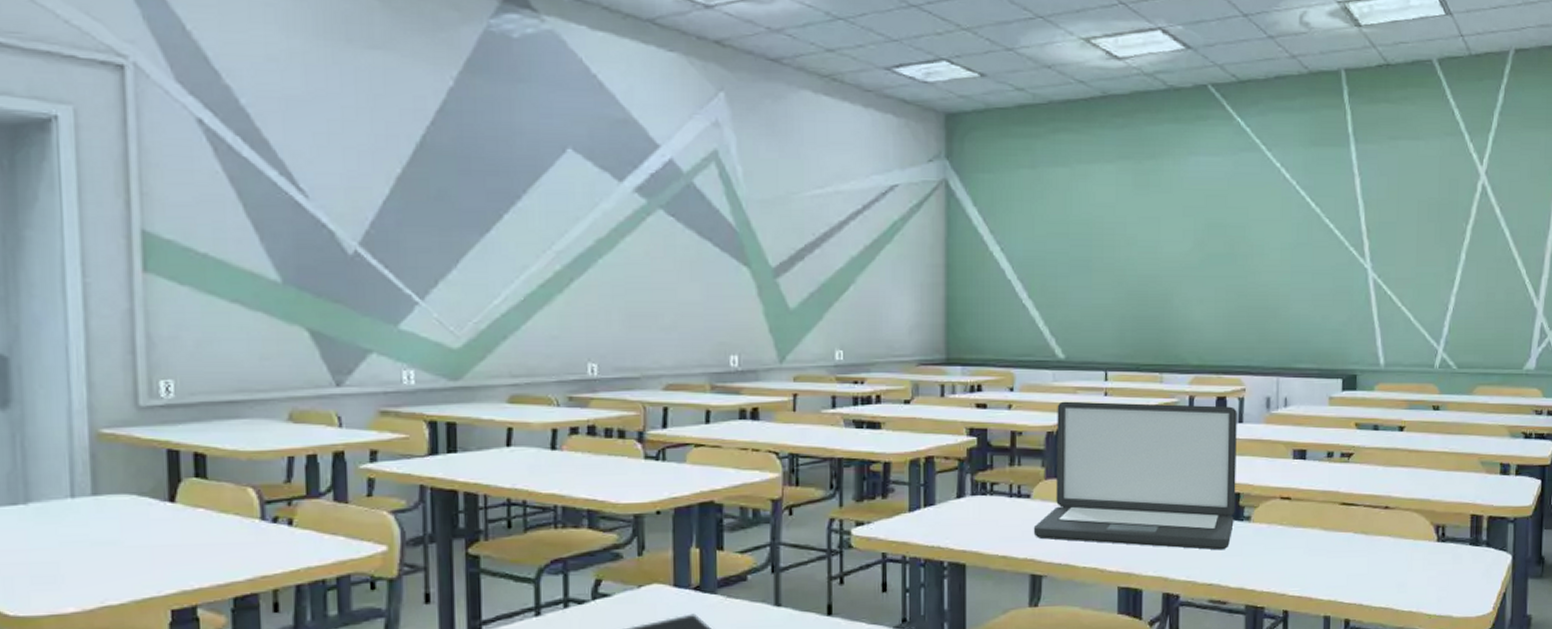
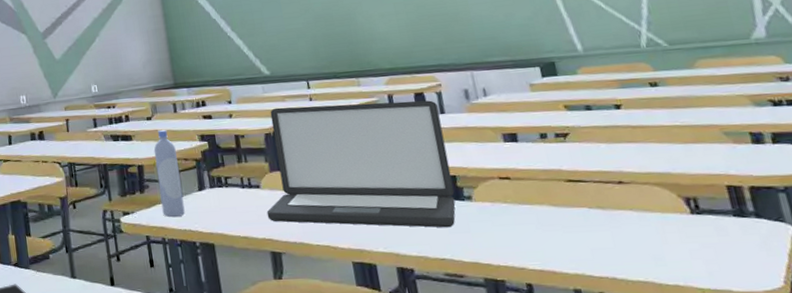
bottle: none [907,417,936,529] -> present [153,129,185,217]

